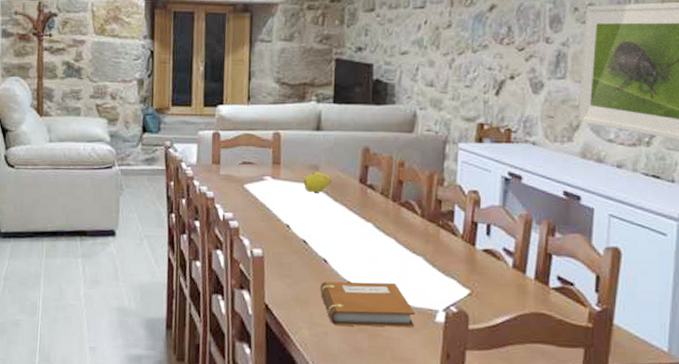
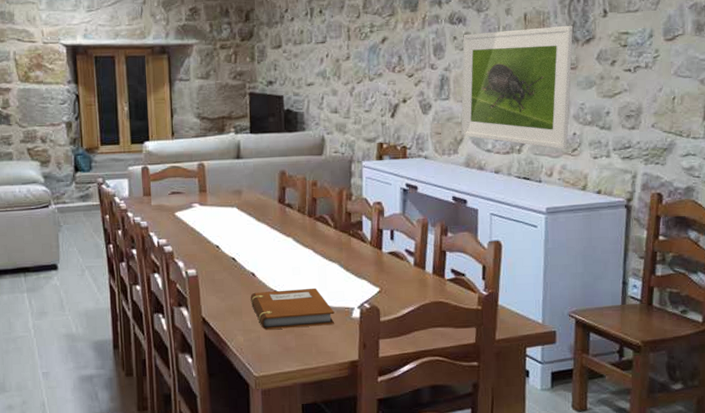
fruit: present [303,172,332,192] -> none [228,196,254,215]

